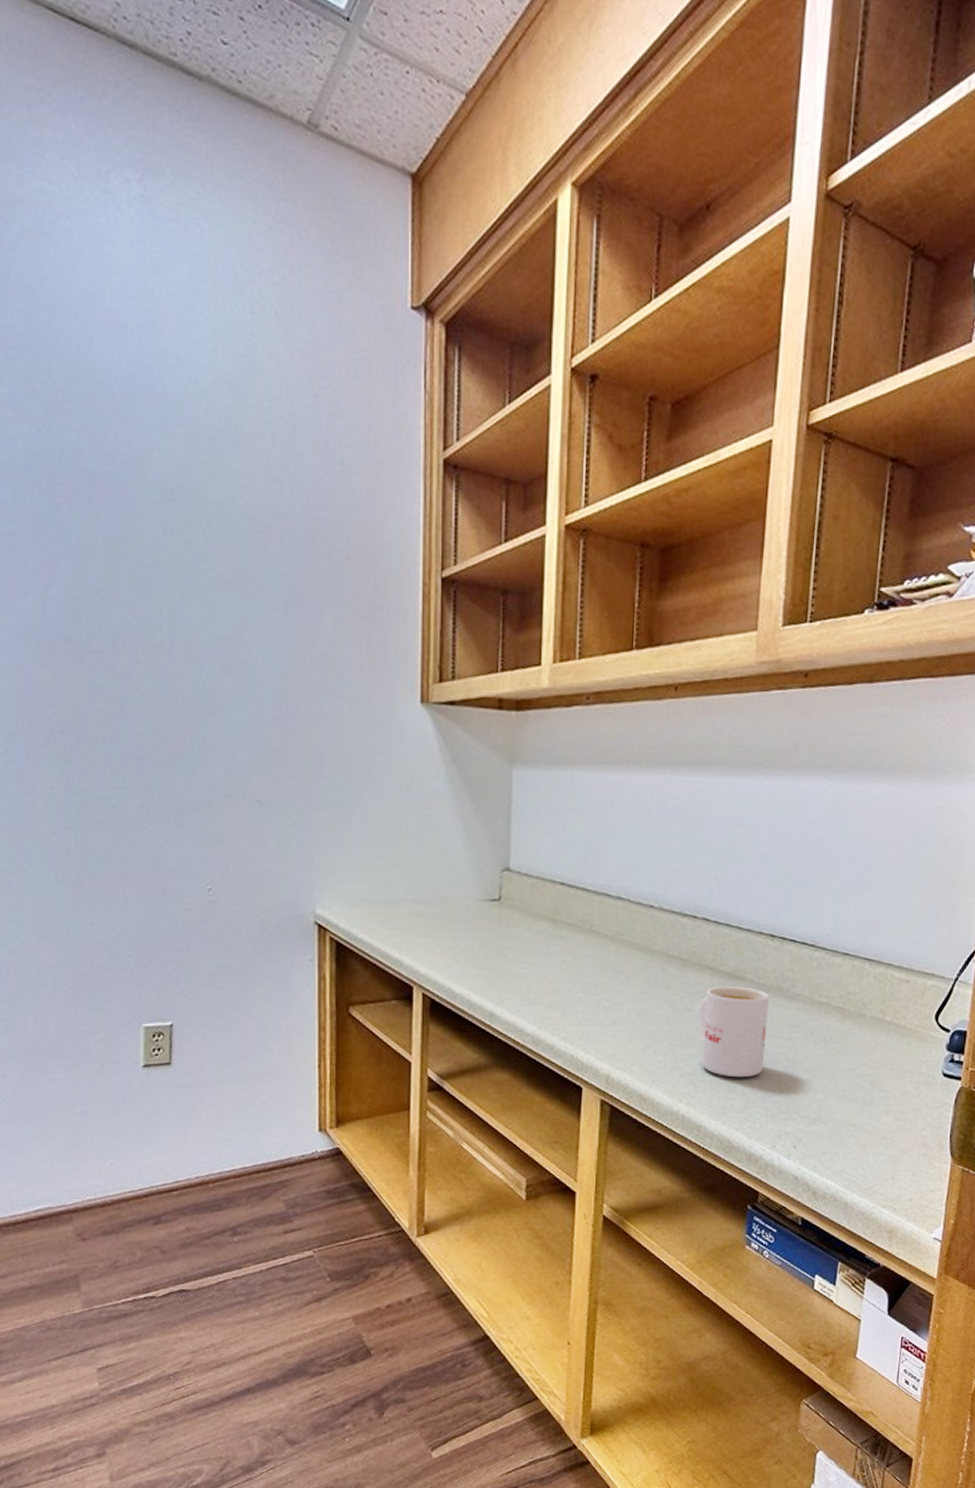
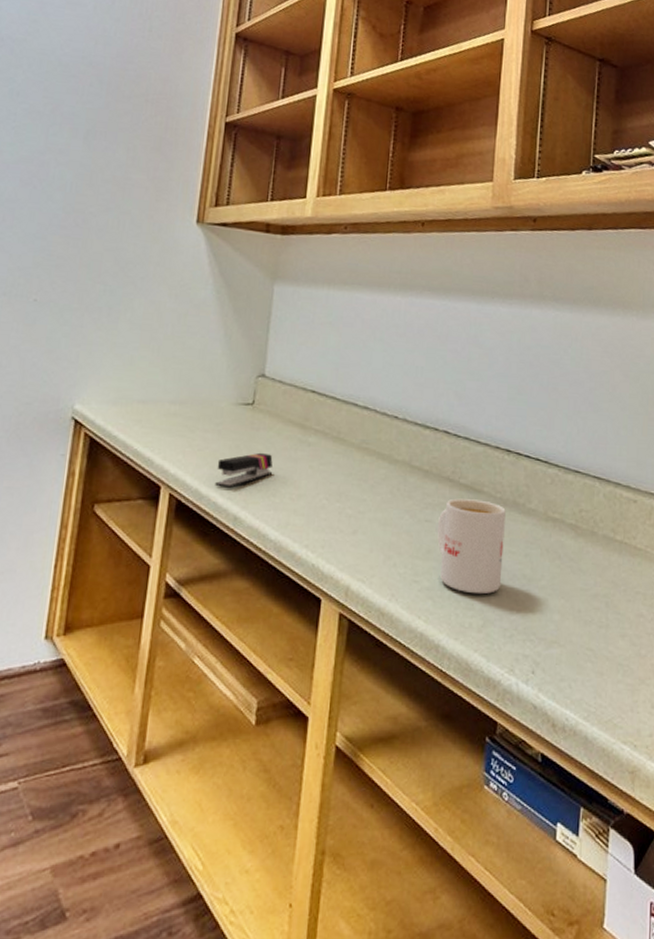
stapler: none [467,949,526,987] -> present [215,452,273,489]

